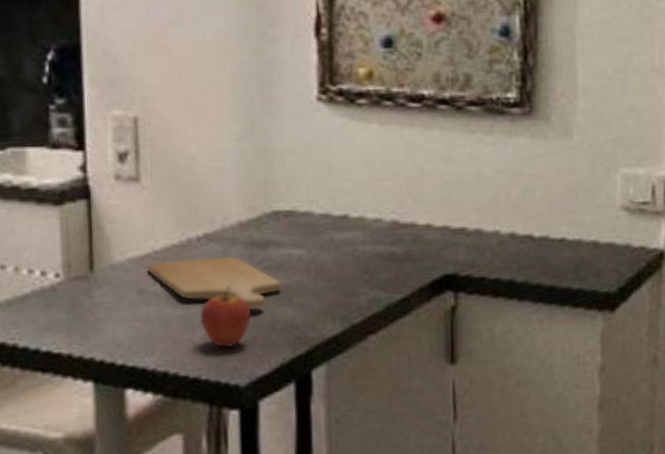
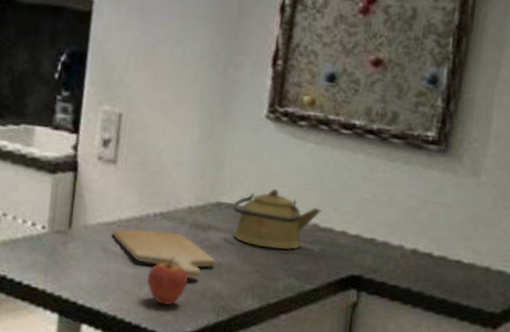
kettle: none [293,184,399,259] -> present [233,188,321,250]

